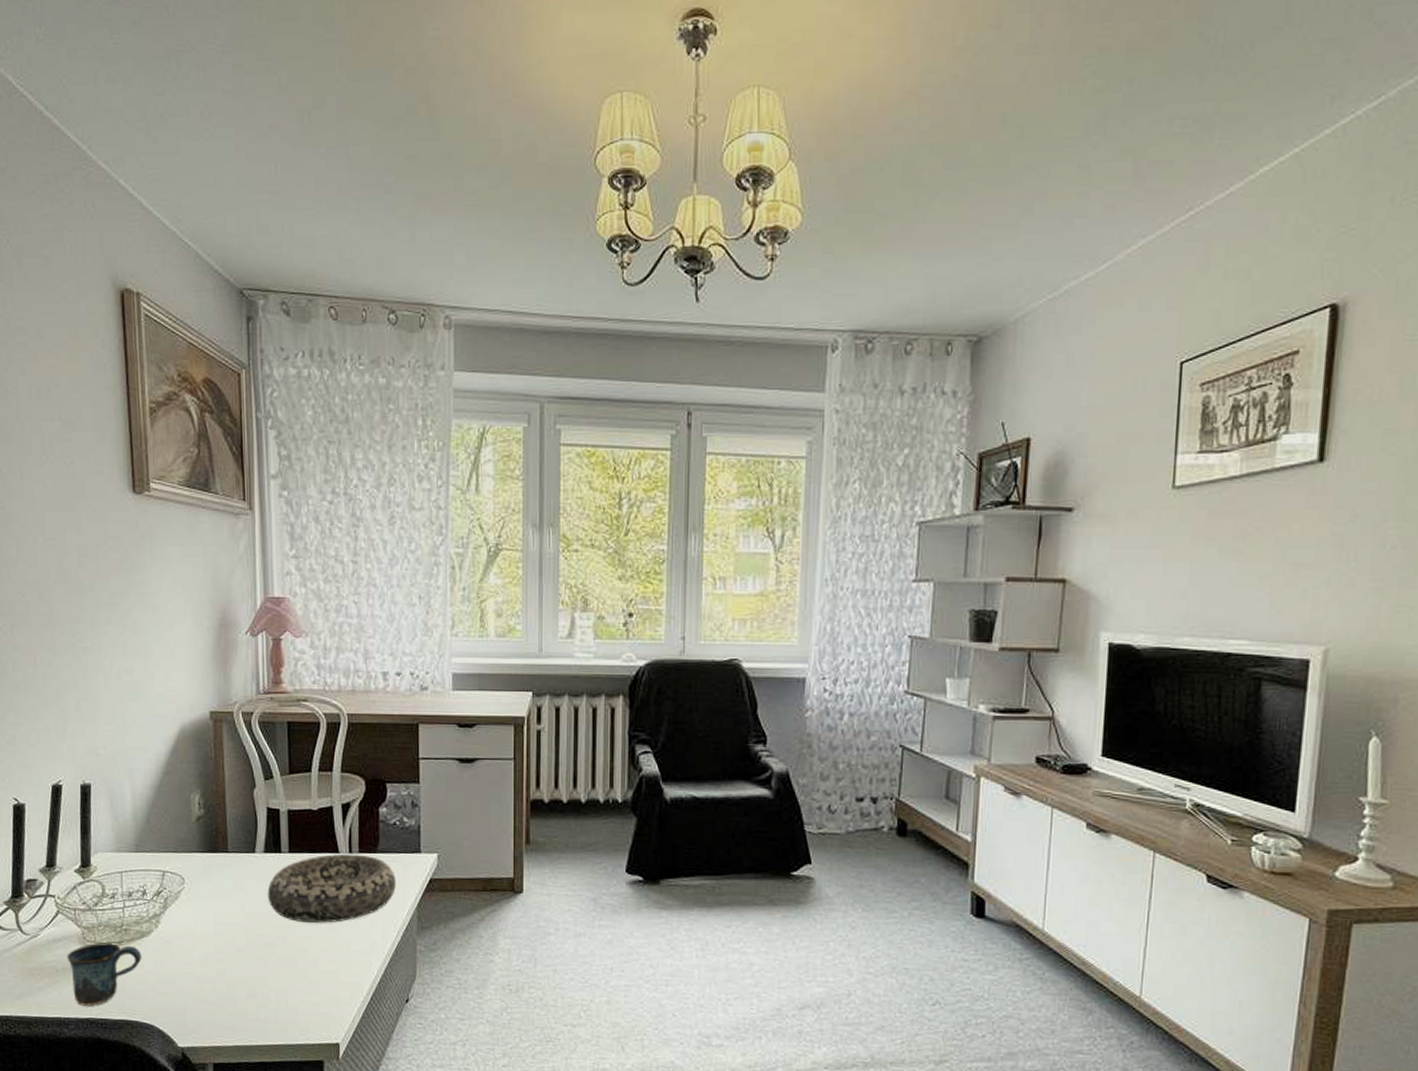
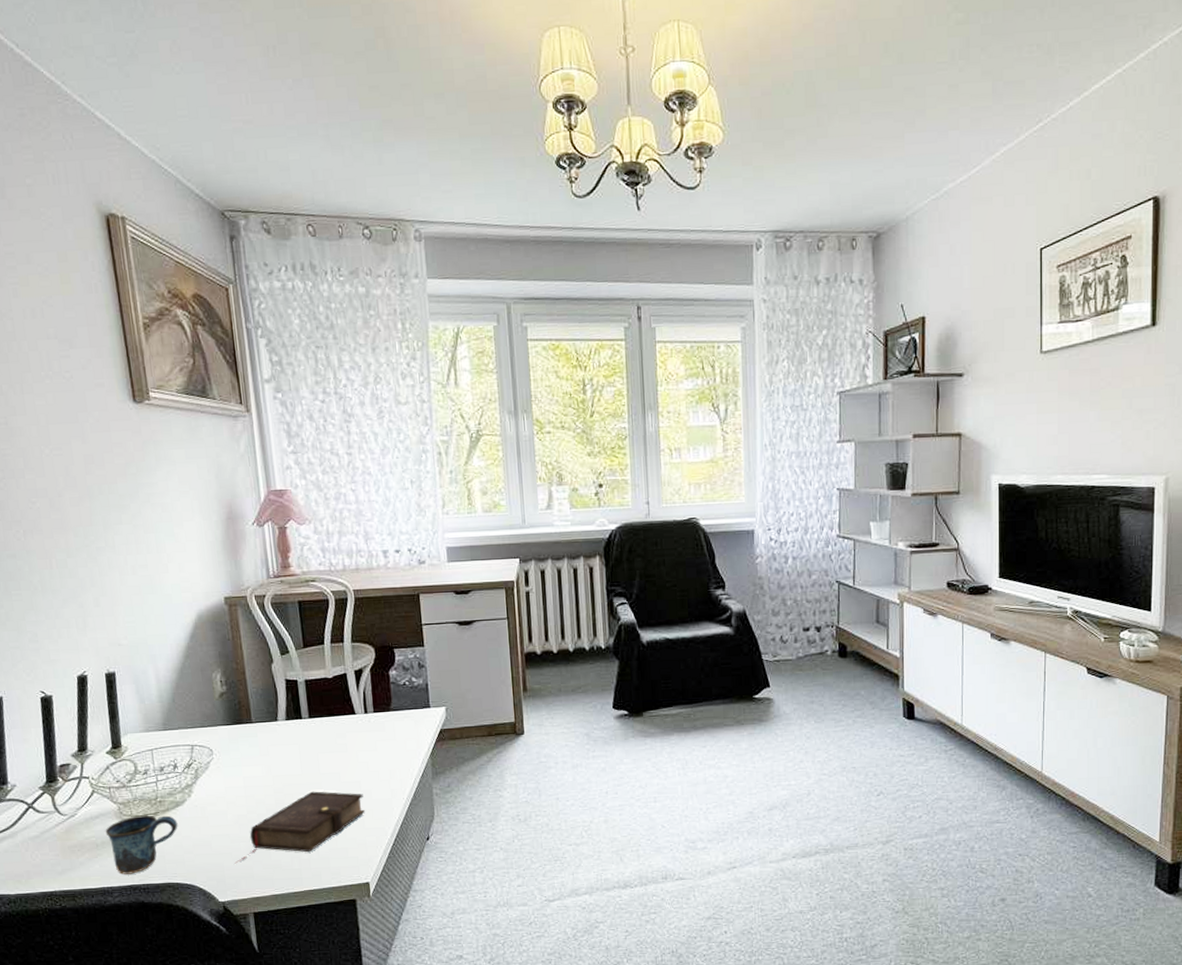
book: none [197,934,341,1007] -> present [234,791,365,864]
decorative bowl: present [267,853,396,923] -> none [291,714,410,779]

